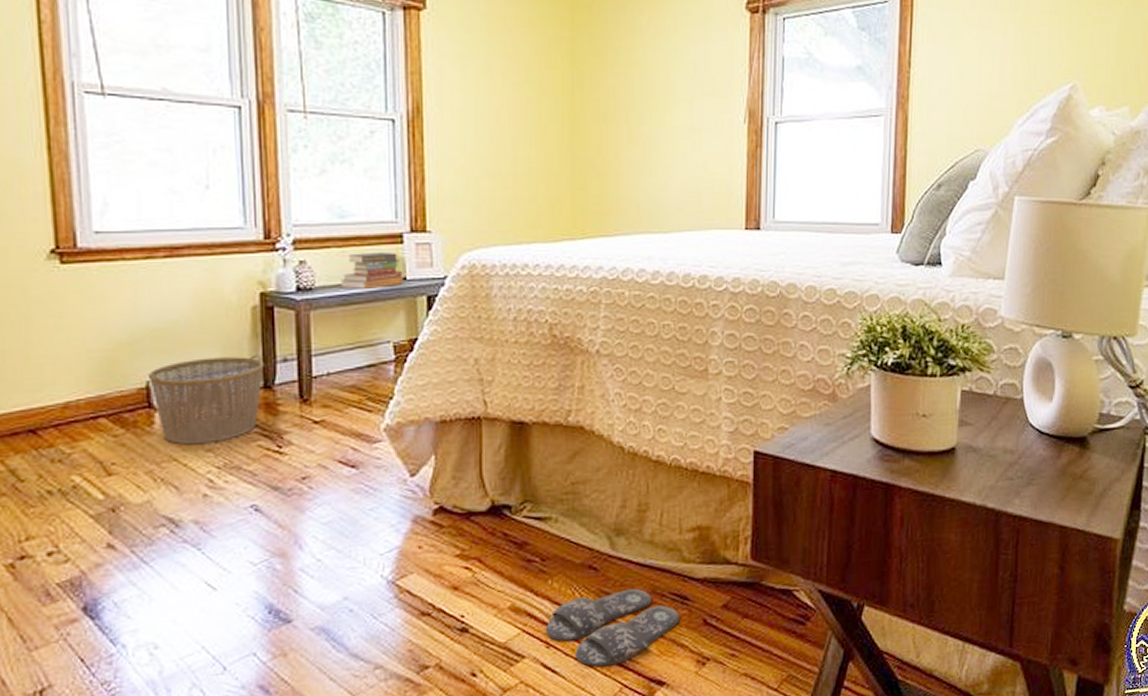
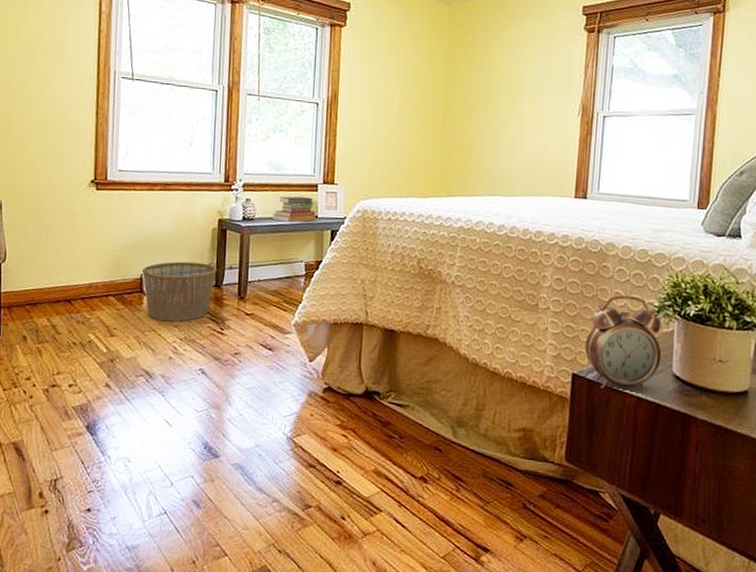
slippers: present [545,588,680,667] -> none [398,470,504,529]
alarm clock: none [767,347,858,467] -> present [585,295,662,393]

